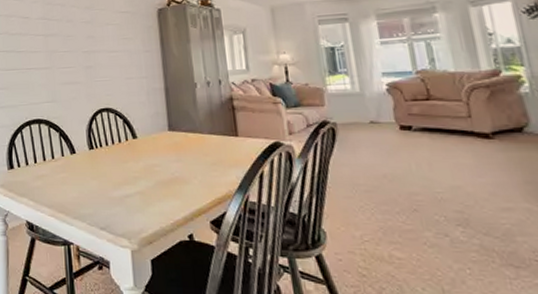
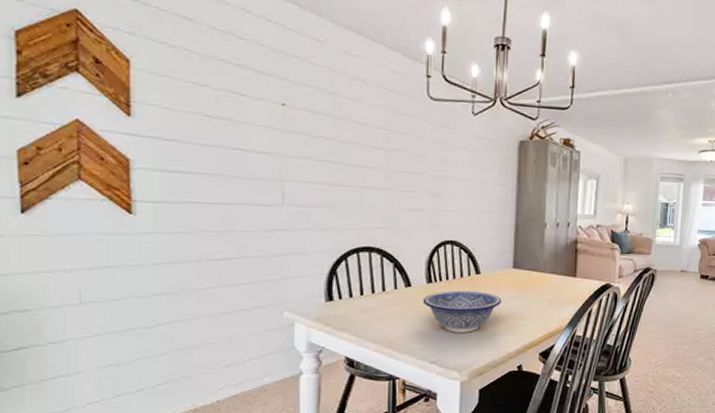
decorative bowl: none [87,155,162,198] -> present [422,290,501,333]

